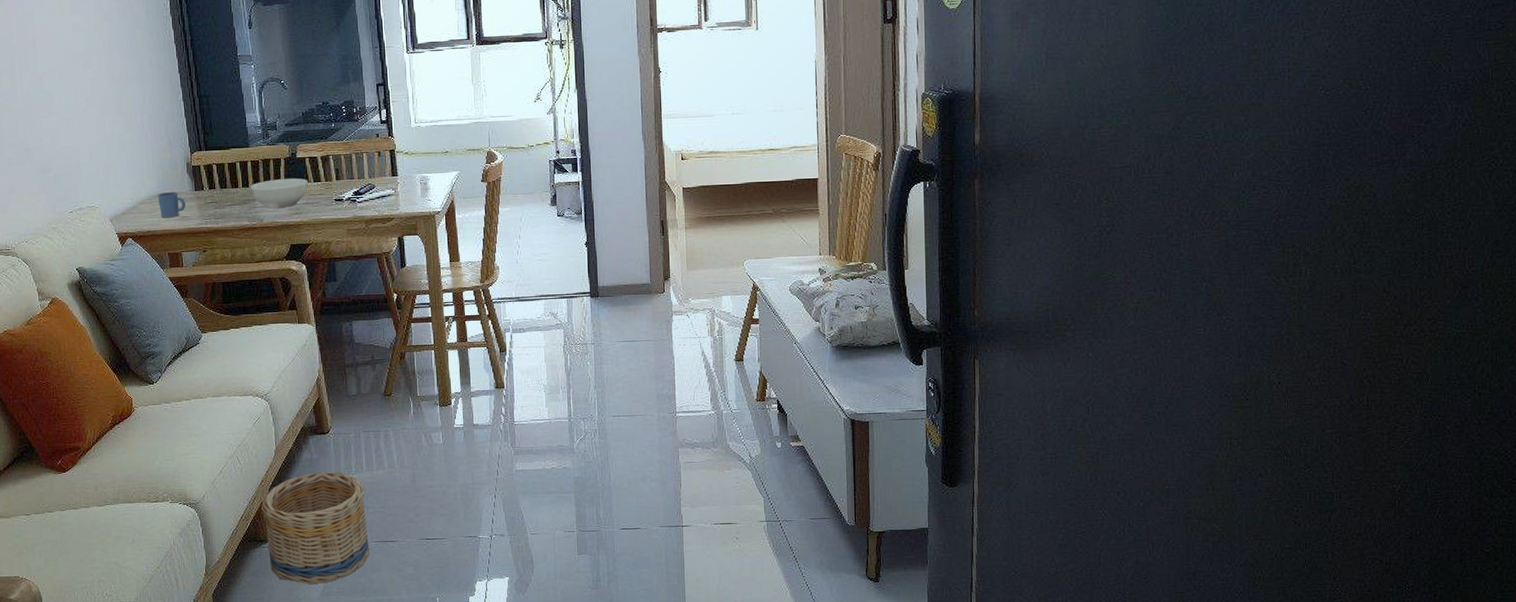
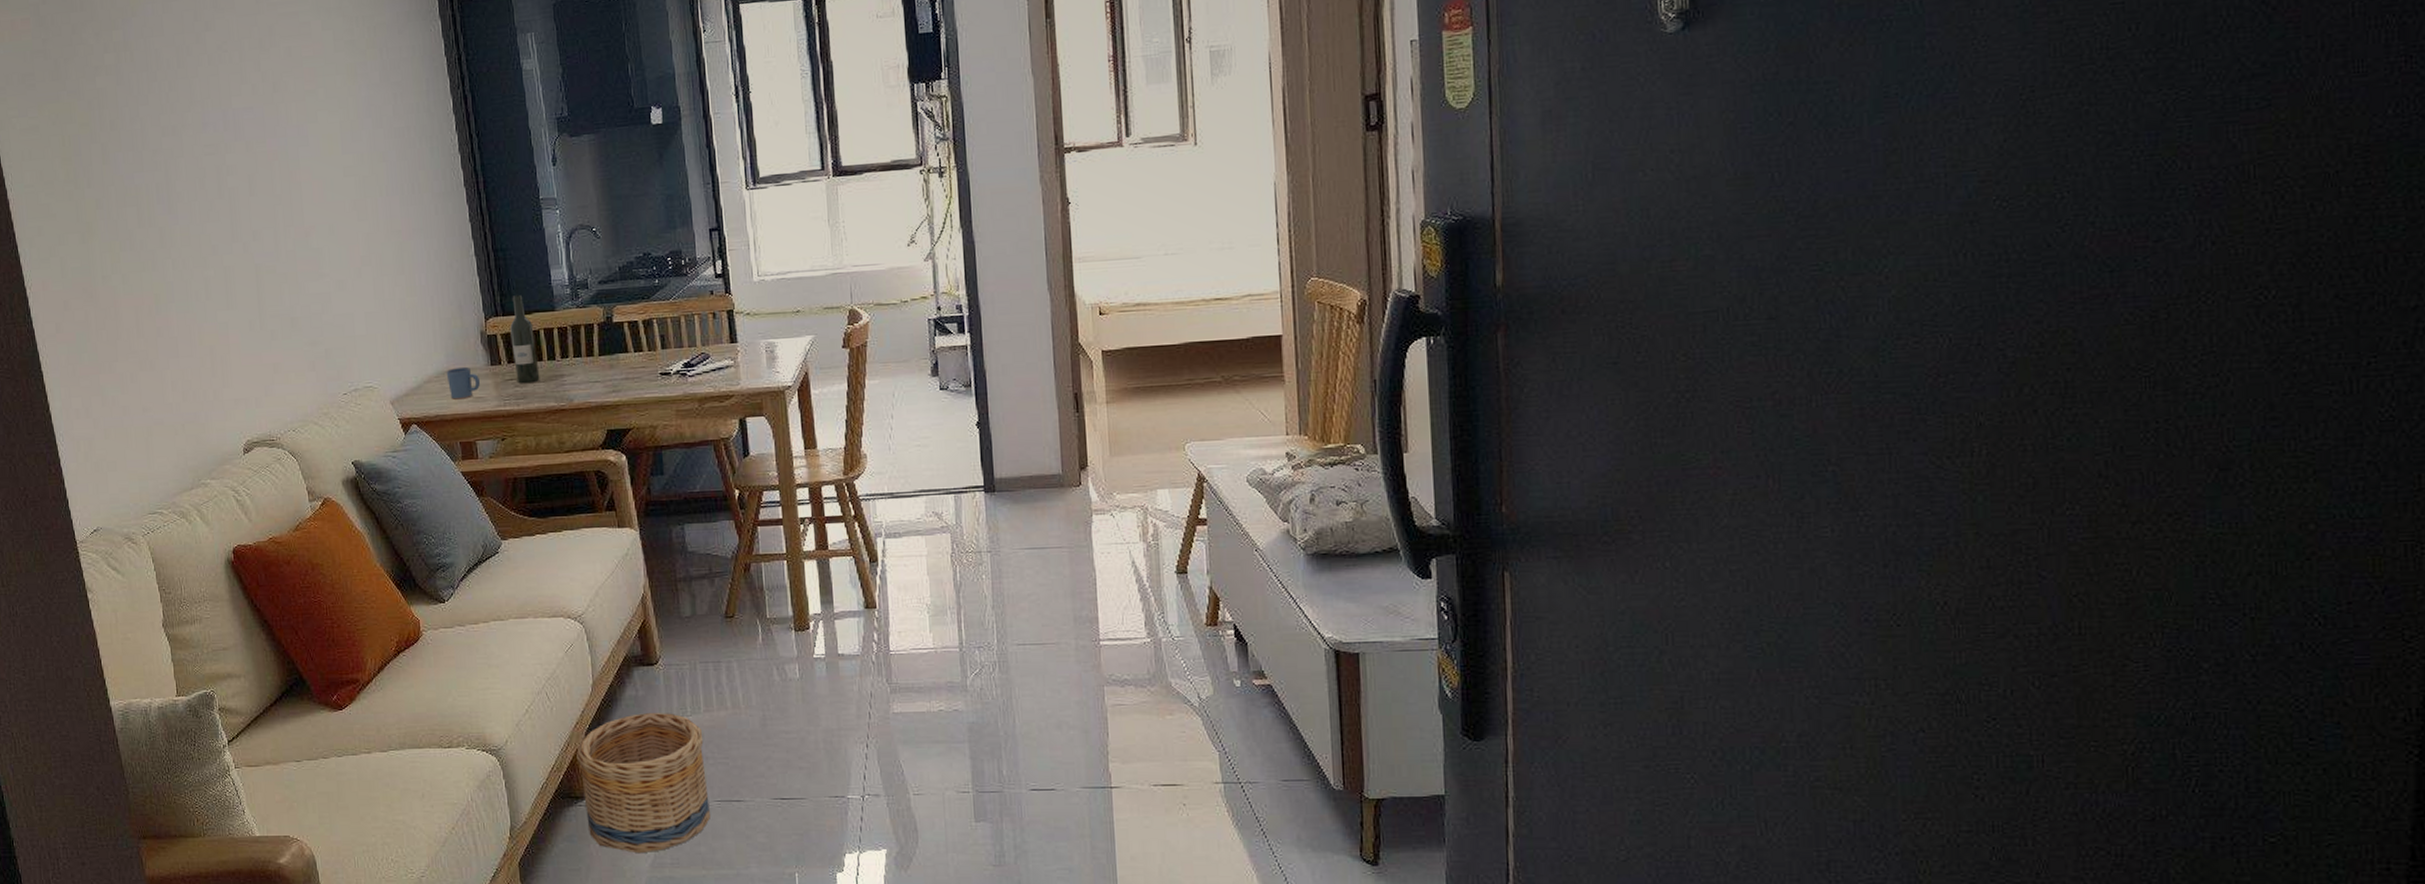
wine bottle: none [211,134,236,206] -> present [510,295,540,384]
bowl: present [250,178,309,209] -> none [557,348,628,386]

